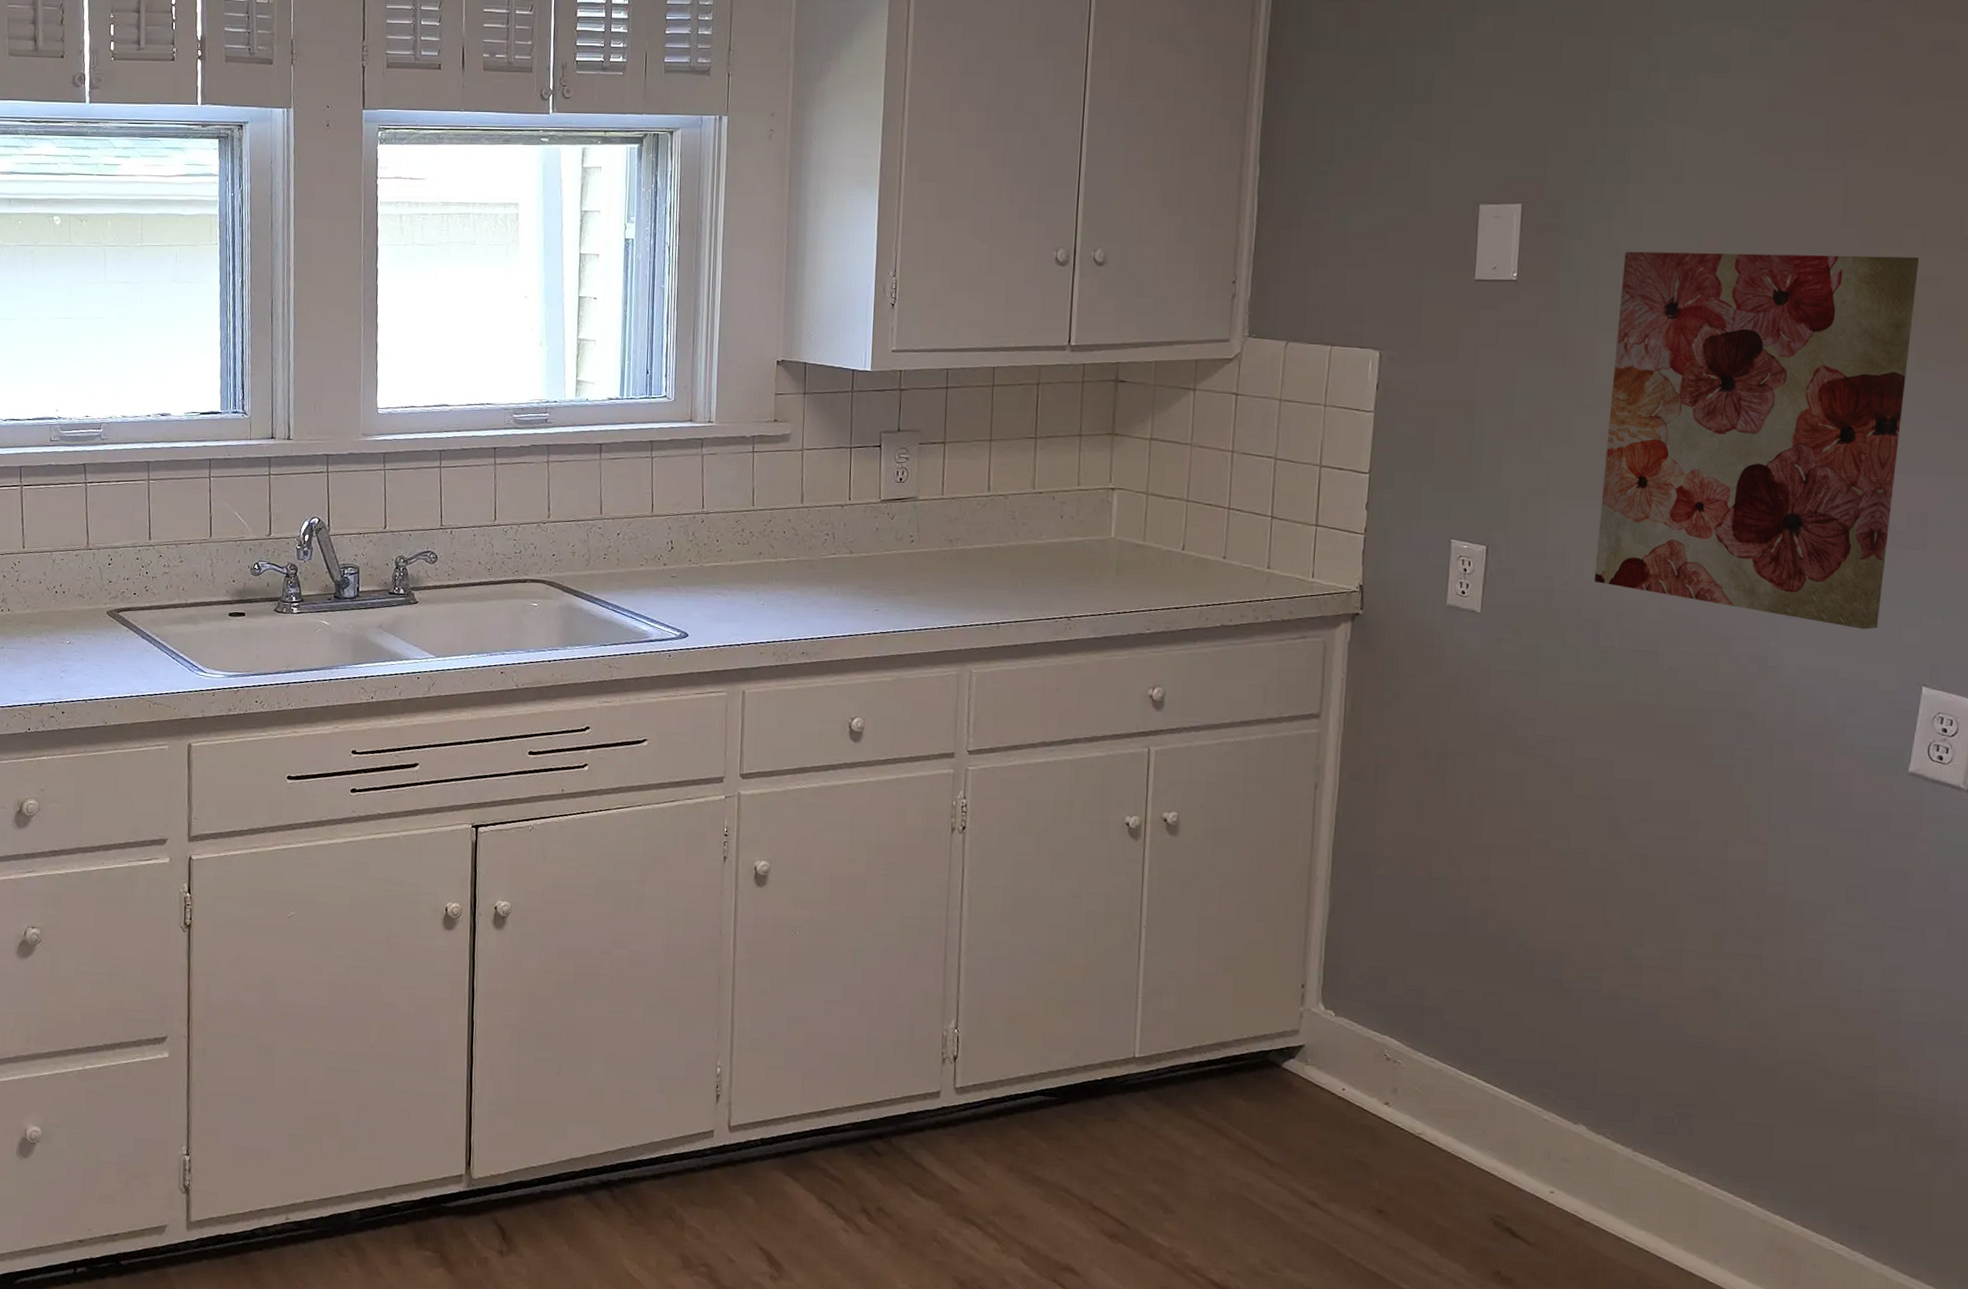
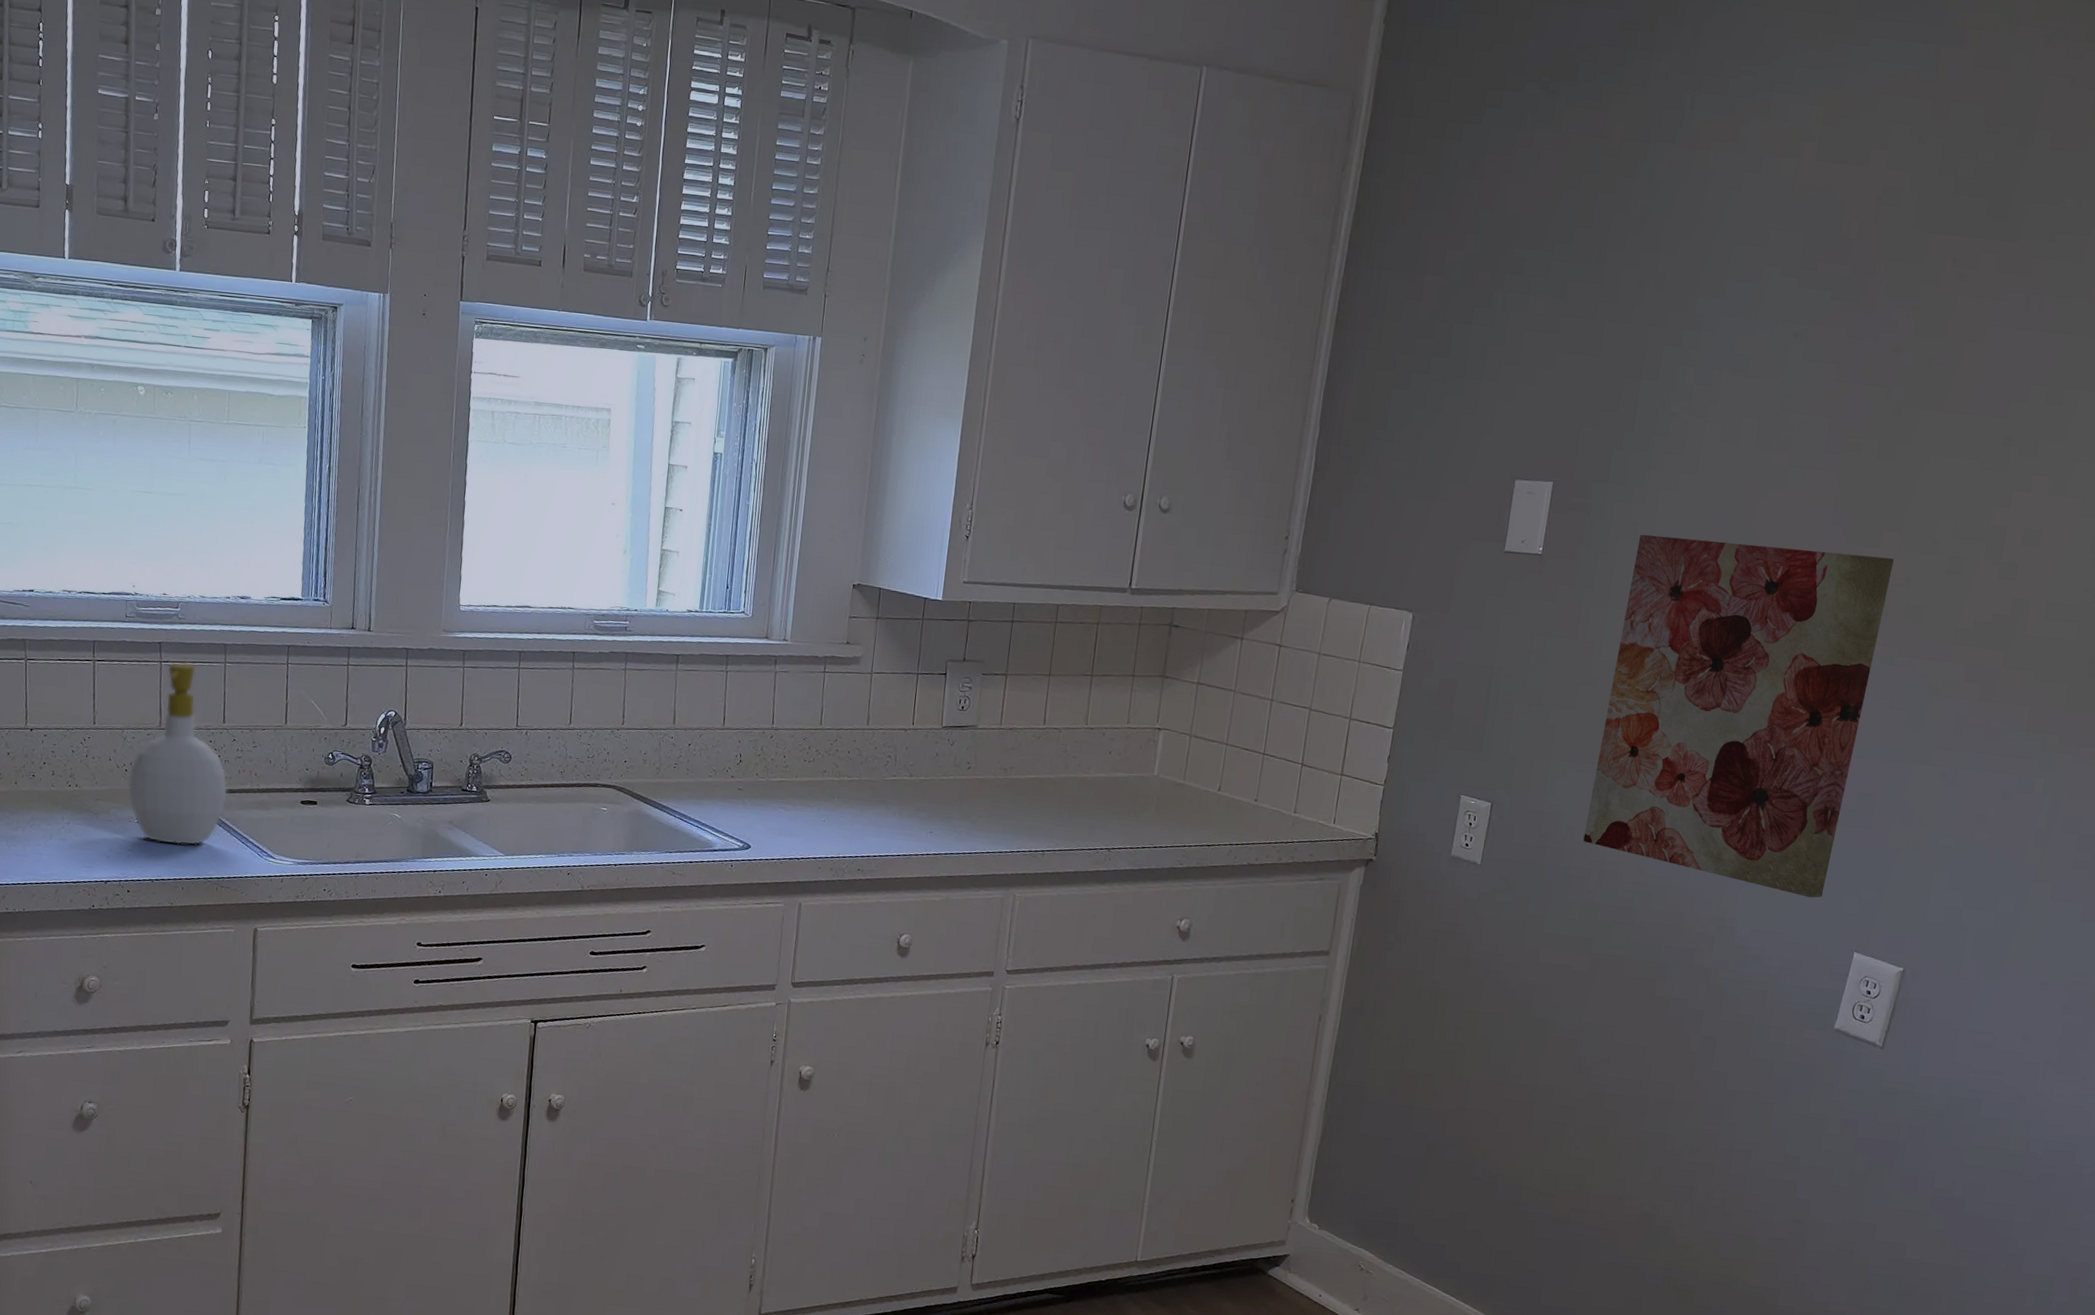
soap bottle: none [58,482,157,664] -> present [127,662,228,846]

